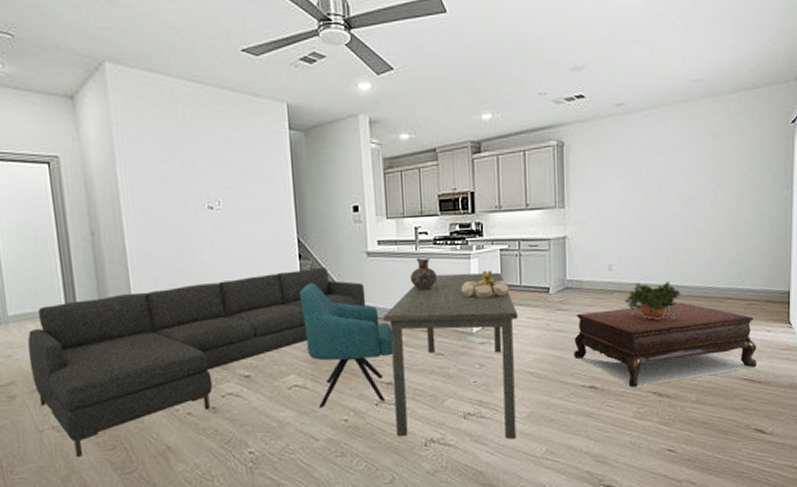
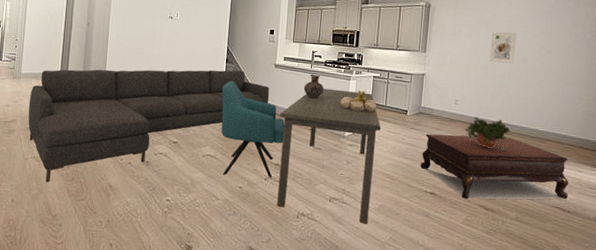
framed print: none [646,166,678,208] -> present [489,32,517,63]

